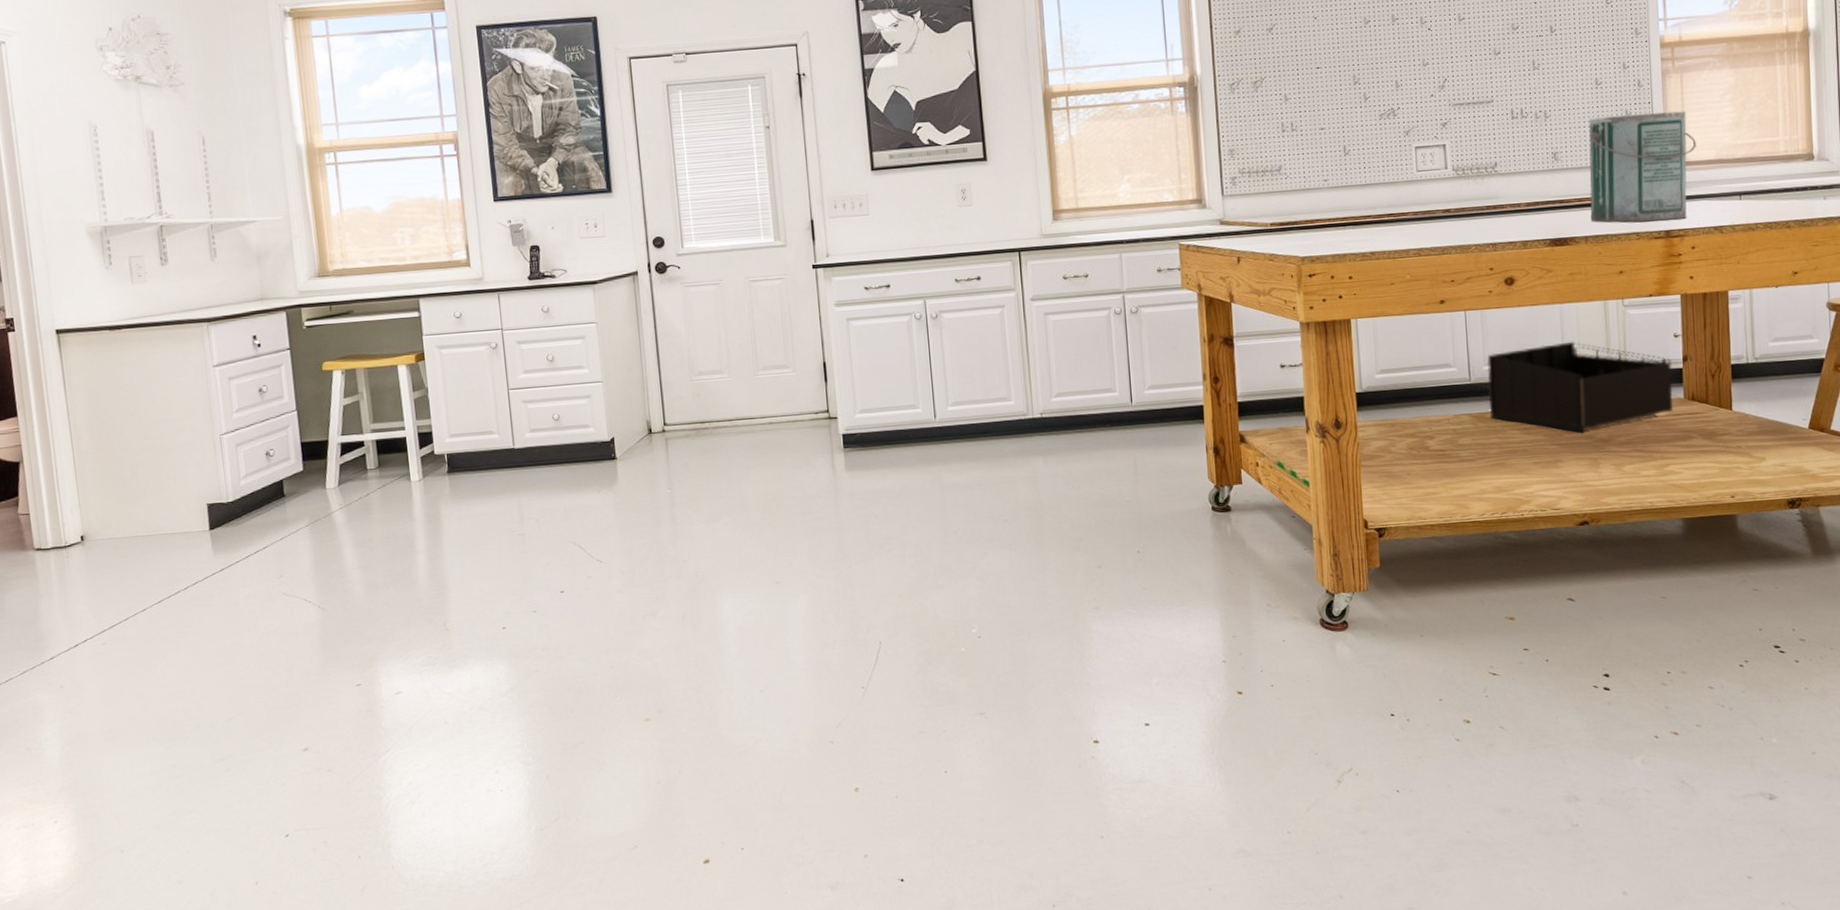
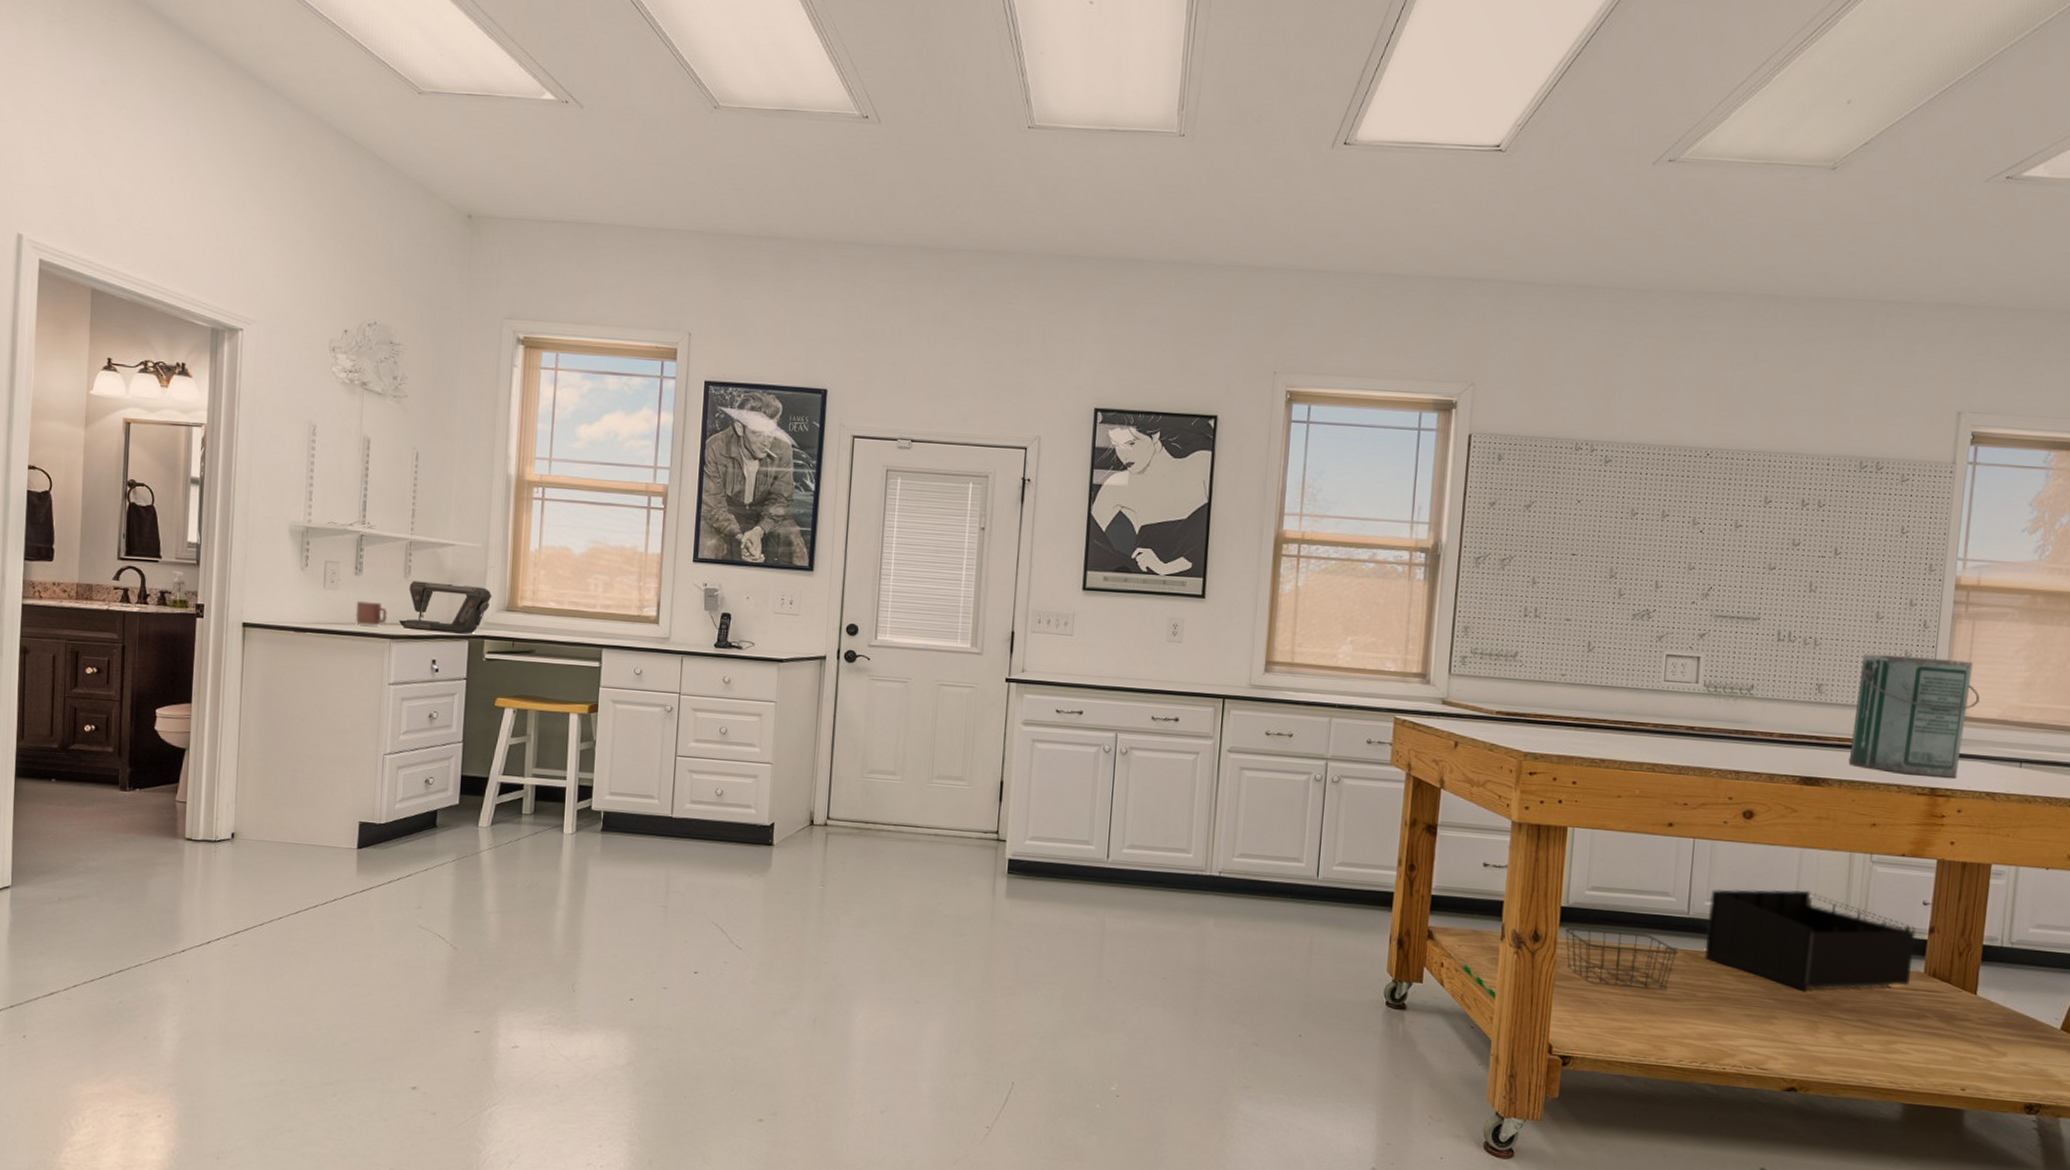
mug: none [167,289,201,314] -> present [355,601,387,626]
sewing machine: none [212,257,302,310] -> present [398,581,492,634]
basket: none [1363,405,1467,458] -> present [1565,927,1679,990]

